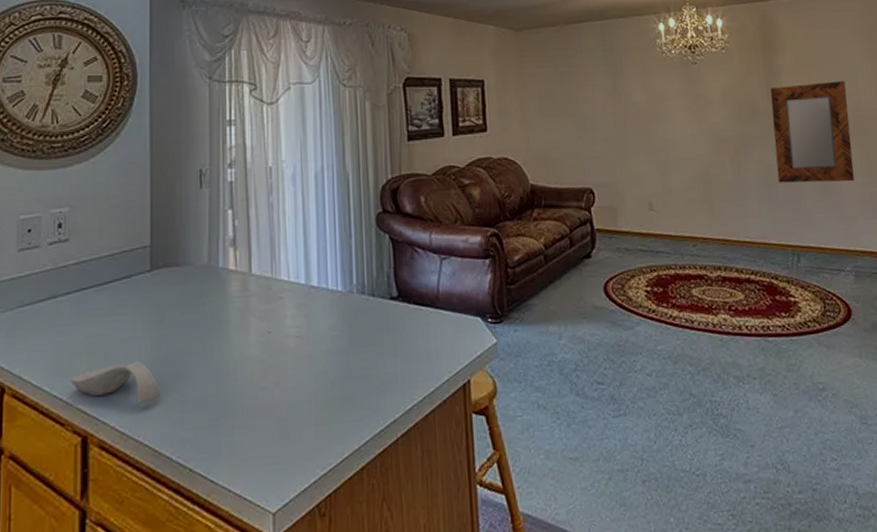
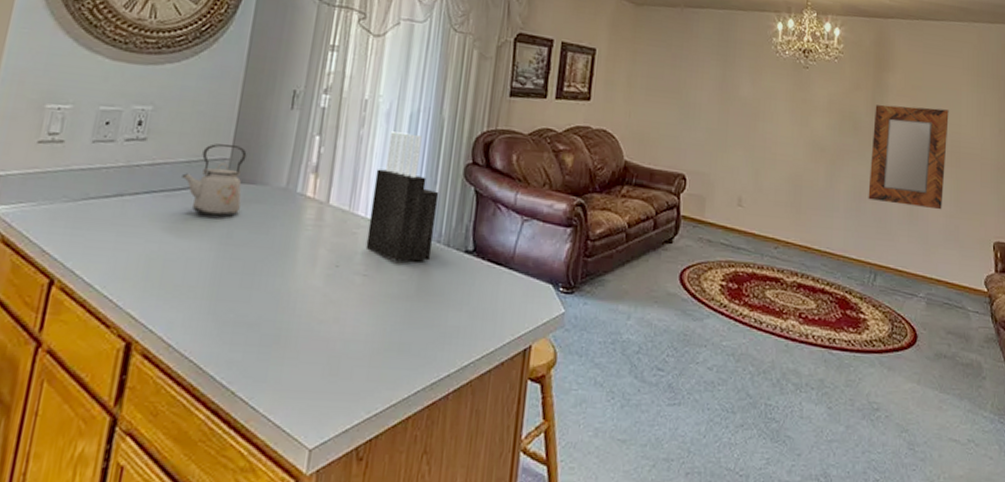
spoon rest: present [72,360,161,406] -> none [124,273,215,320]
kettle: none [108,231,167,305] -> present [182,144,247,218]
knife block: none [291,192,358,319] -> present [365,131,439,262]

